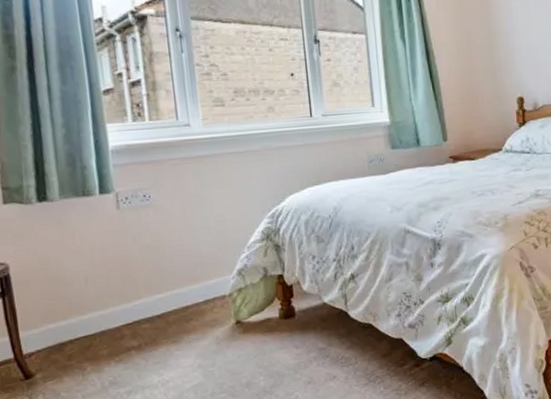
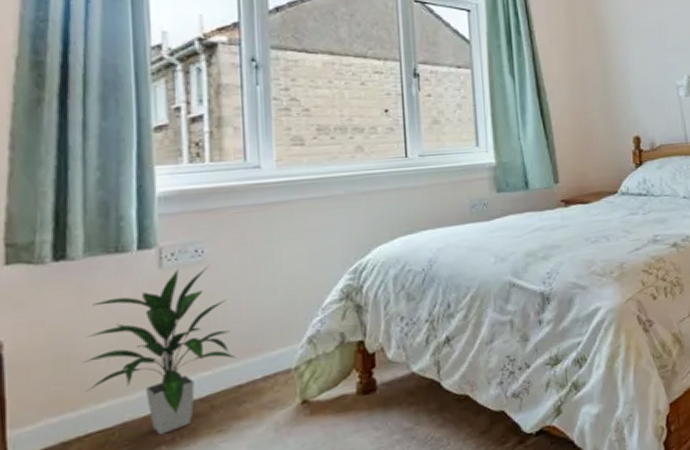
indoor plant: none [67,209,183,342] -> present [82,266,237,435]

